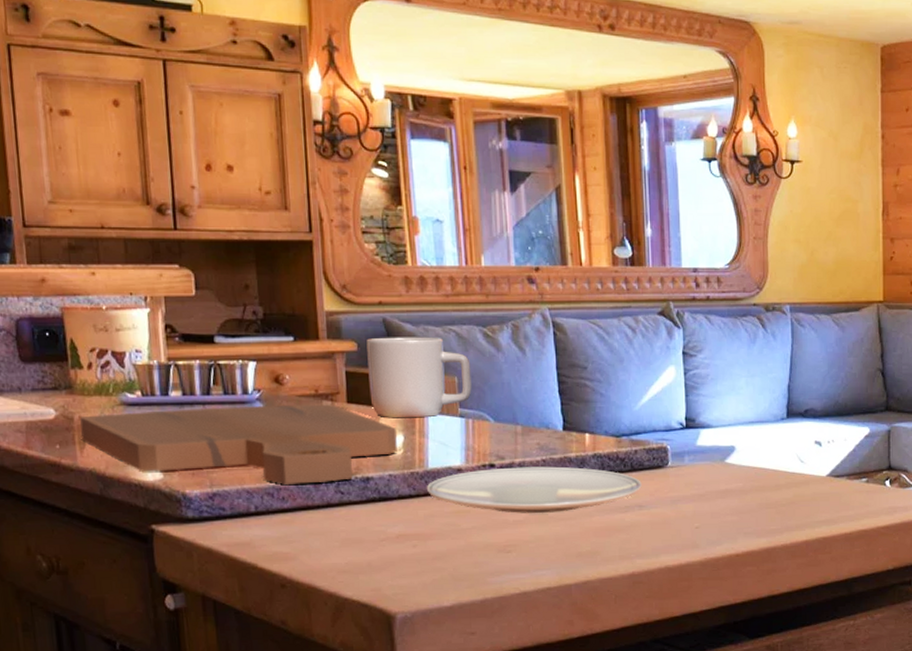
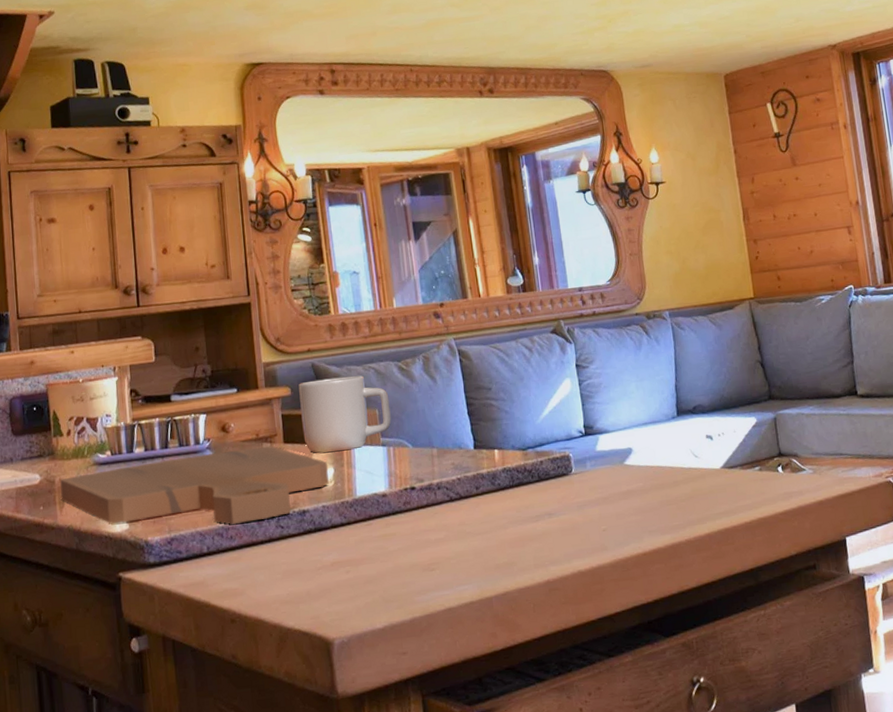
plate: present [426,466,642,514] -> none [355,482,550,532]

